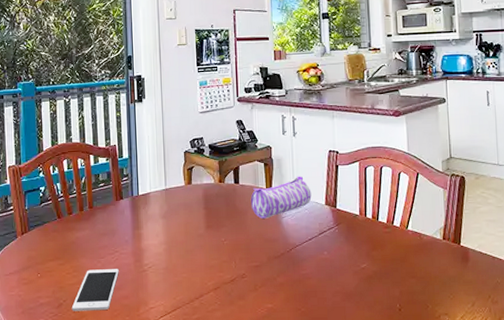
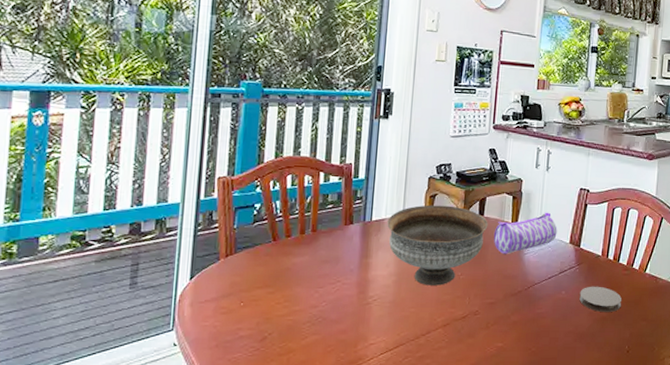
cell phone: present [71,269,119,311] -> none [277,300,339,346]
bowl: none [152,176,244,252] -> present [387,205,488,286]
coaster: none [342,245,386,272] -> present [579,286,622,313]

